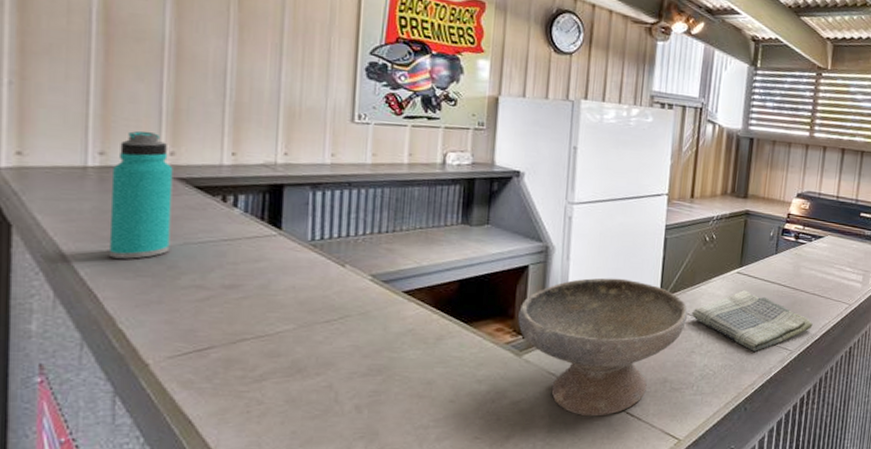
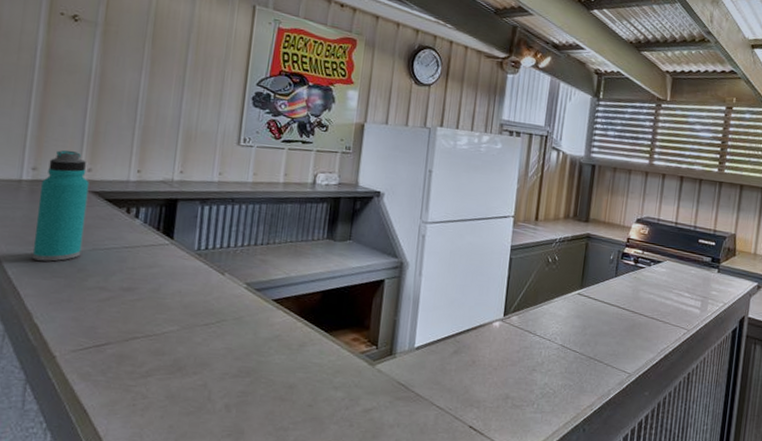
bowl: present [518,277,688,417] -> none [372,294,530,429]
dish towel: present [692,290,813,352] -> none [534,311,652,373]

